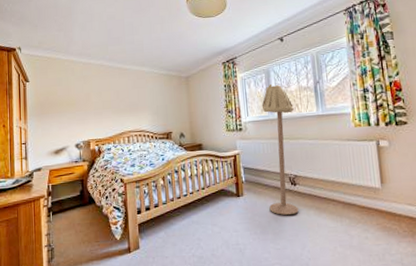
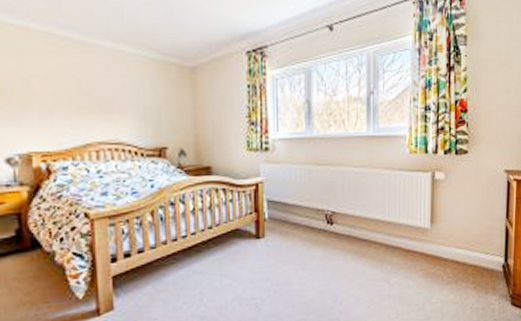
floor lamp: present [261,85,299,215] -> none [297,90,339,261]

